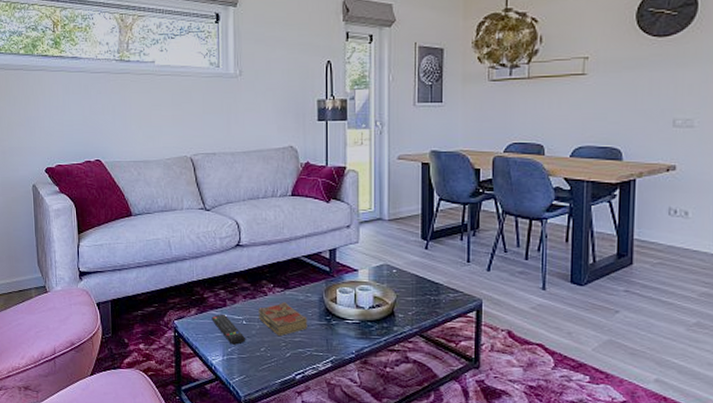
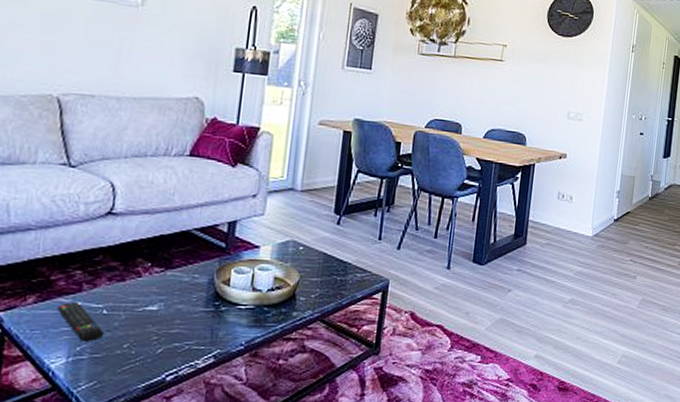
book: present [259,302,307,337] -> none [126,285,191,329]

